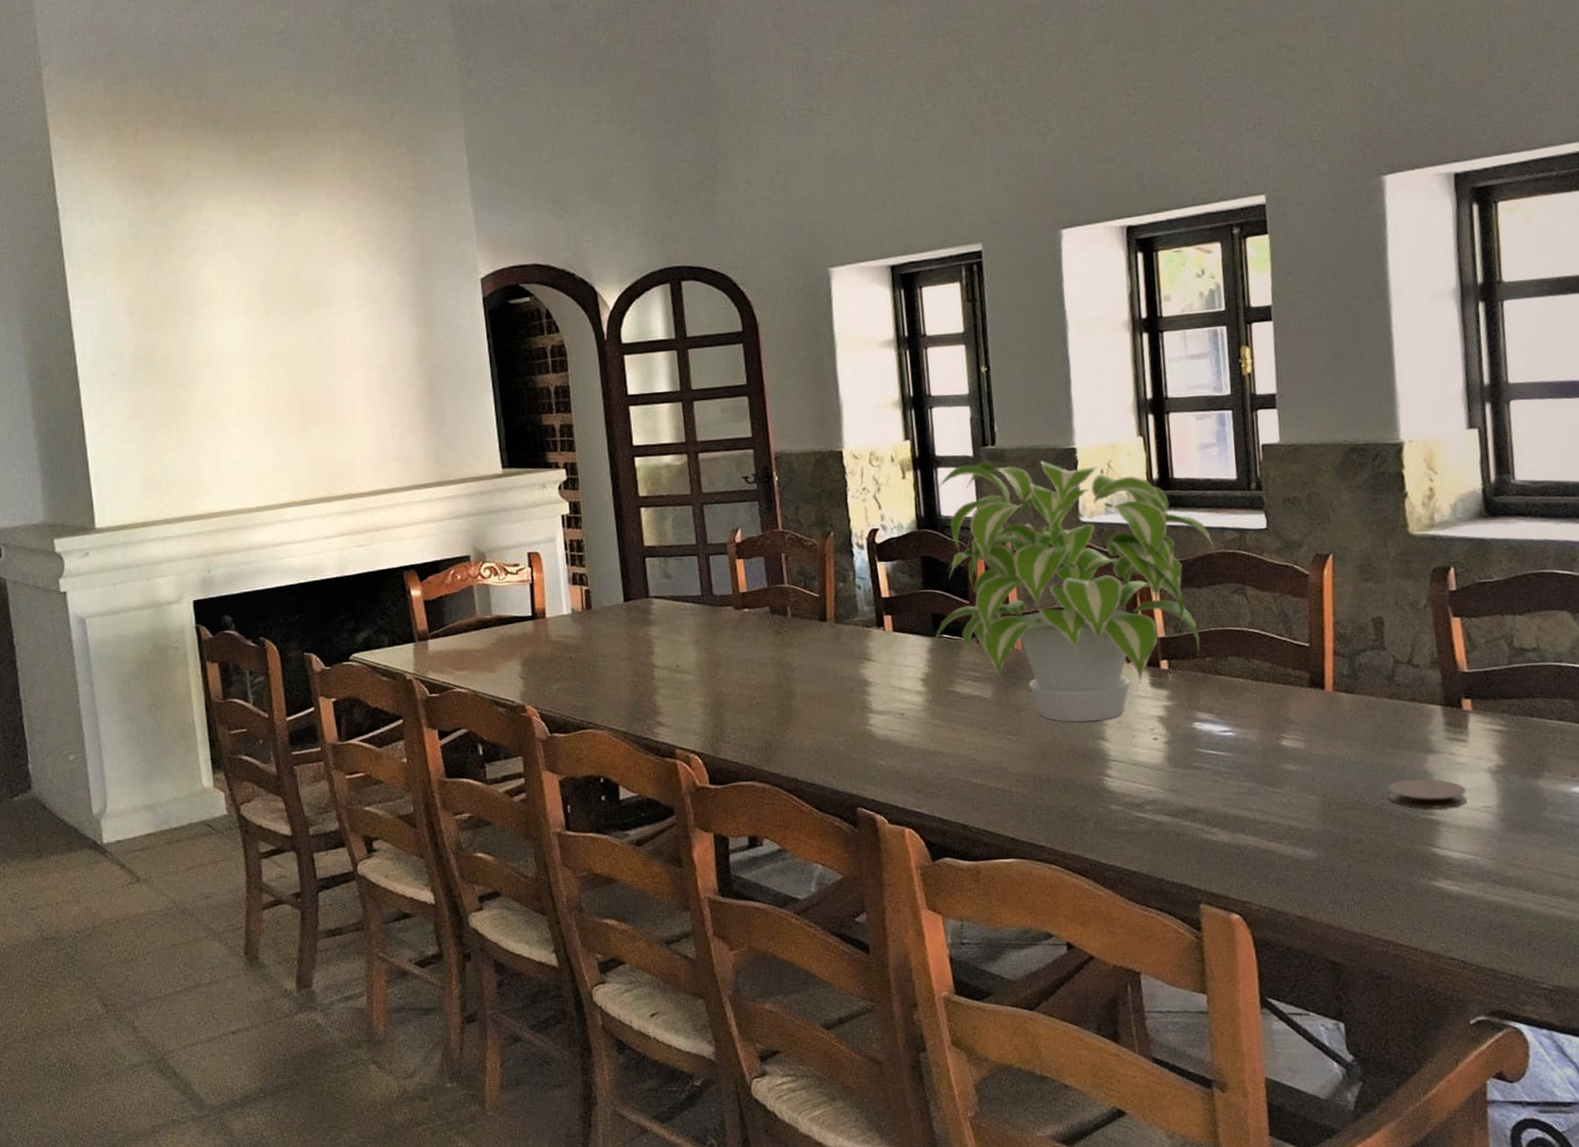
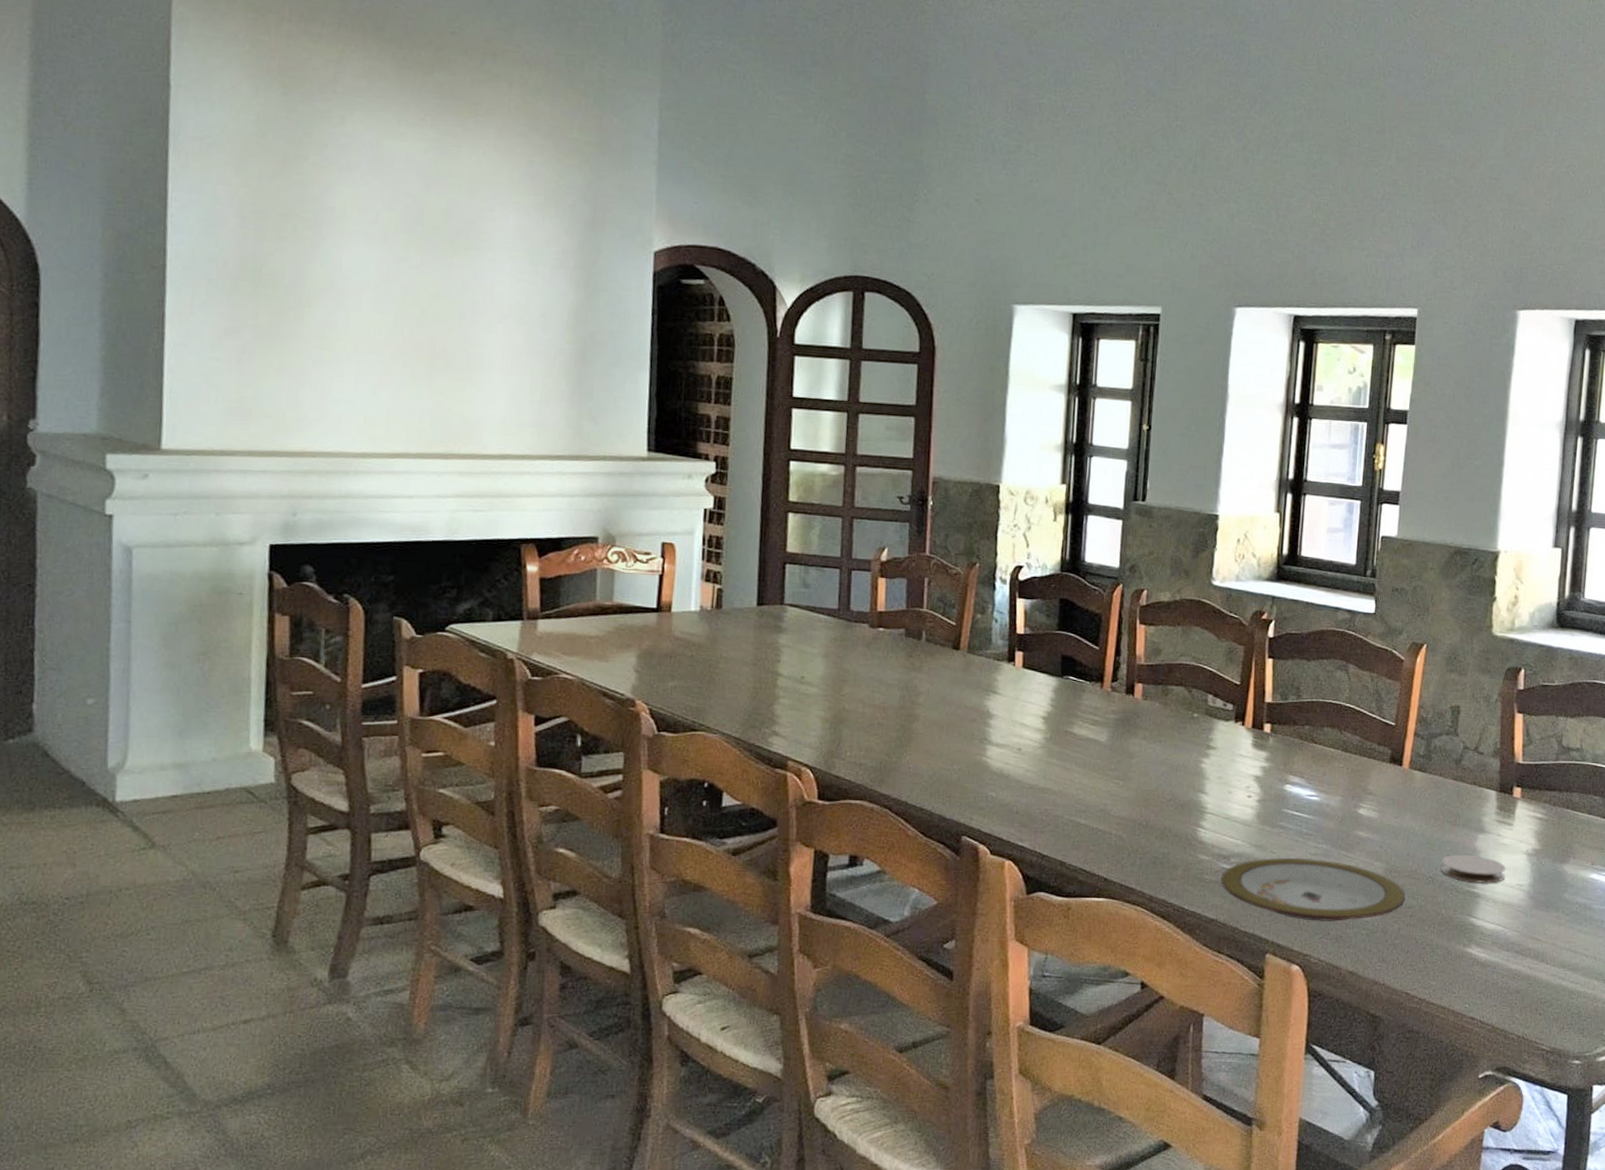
plant: present [934,461,1216,722] -> none [1060,516,1328,774]
plate: none [1137,799,1352,865] -> present [1221,858,1406,921]

